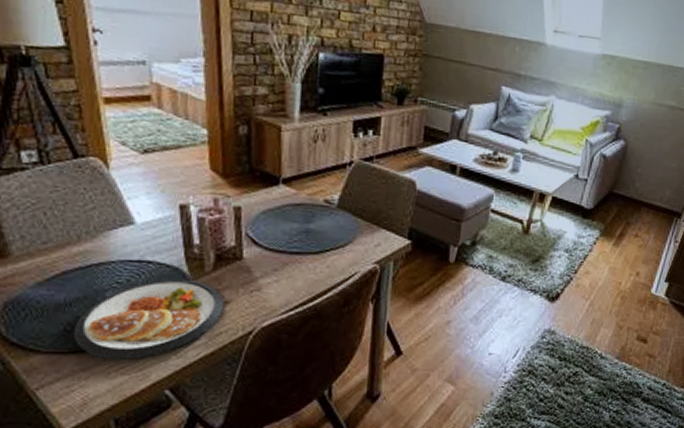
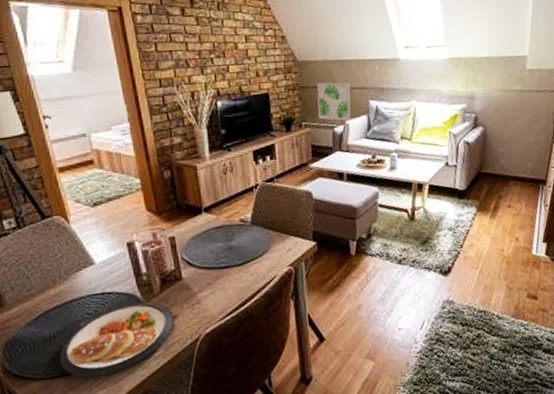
wall art: none [438,53,483,105] -> present [316,82,351,121]

